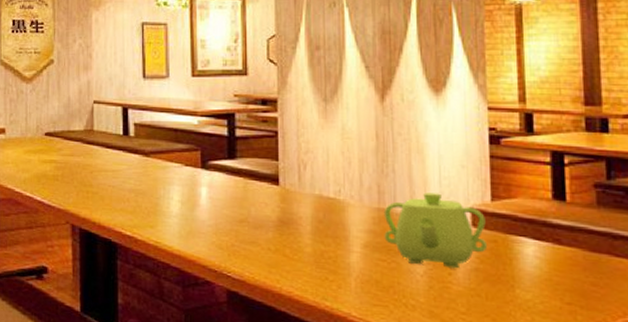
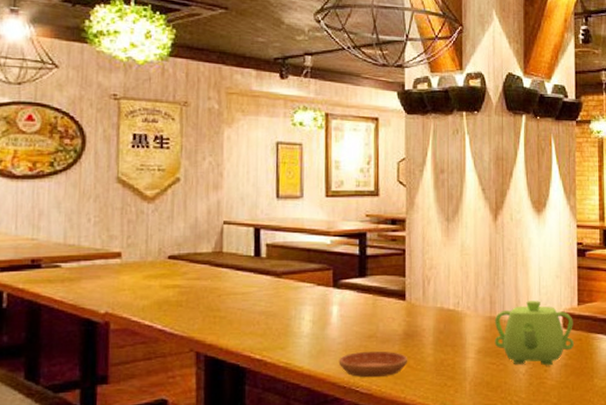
saucer: none [209,236,284,265] -> present [338,351,408,378]

